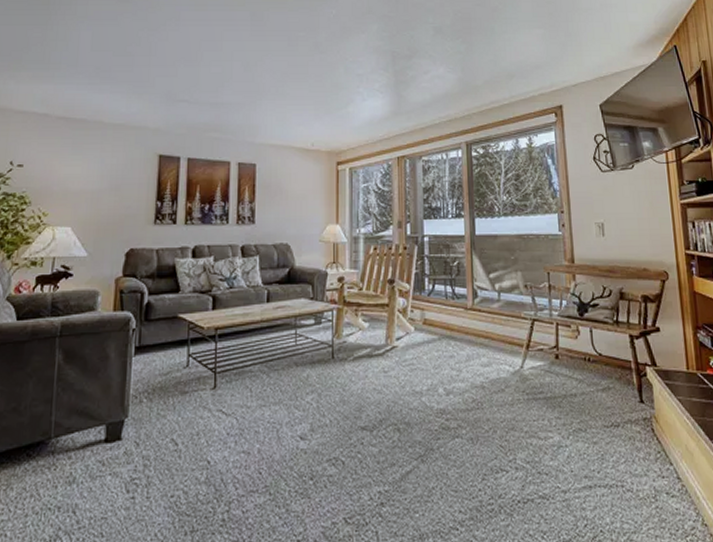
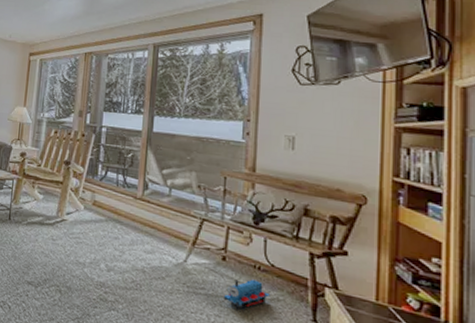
toy train: none [560,372,602,405] -> present [223,279,271,309]

